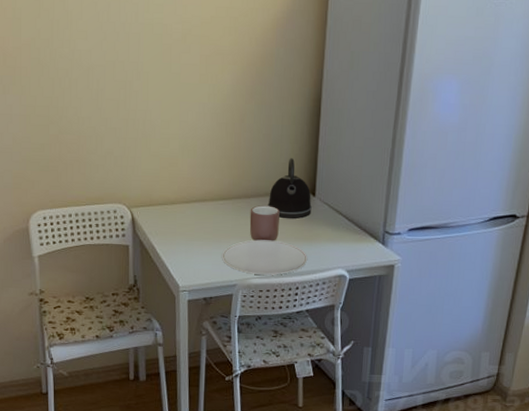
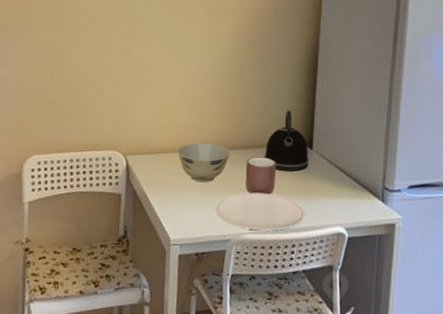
bowl: none [182,193,234,232] -> present [177,142,231,183]

